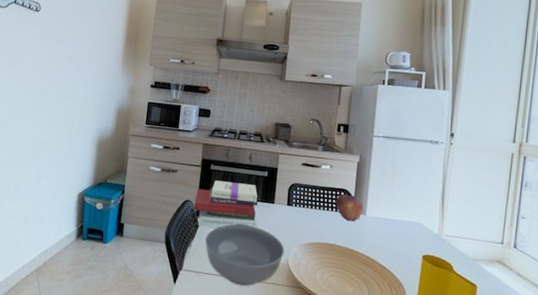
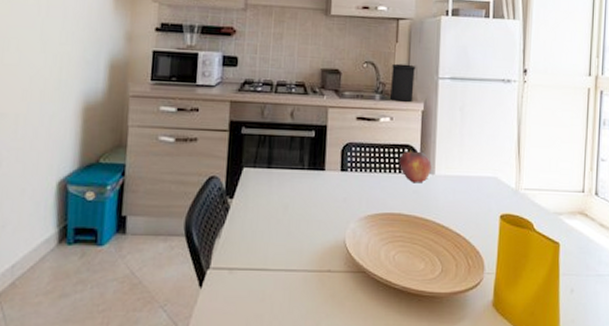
books: present [193,180,258,228] -> none [221,147,305,209]
bowl: present [205,224,285,286] -> none [239,201,340,278]
canister: none [331,122,353,155] -> present [390,63,415,103]

